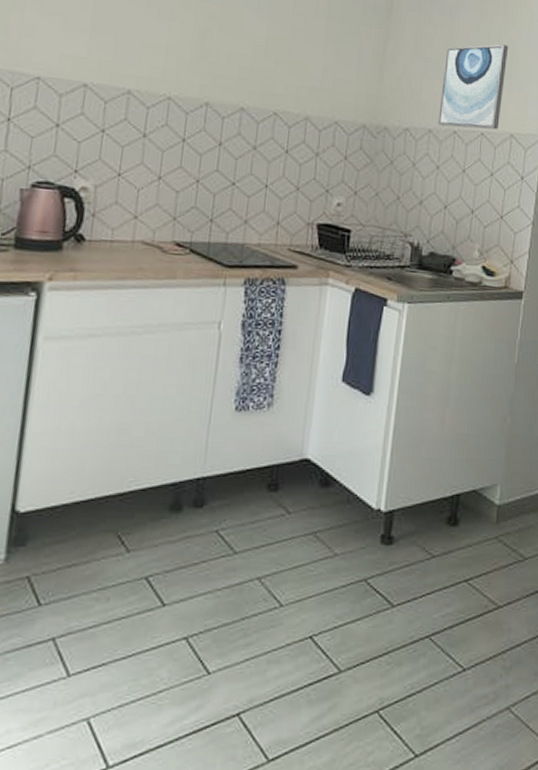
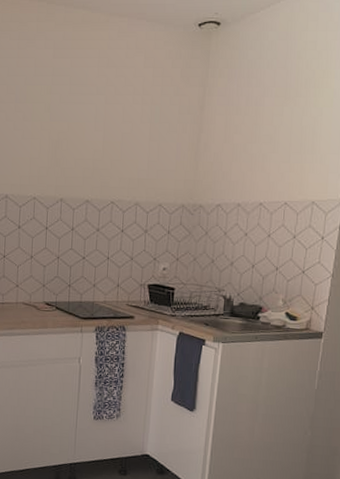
wall art: present [438,44,509,130] -> none [246,123,311,200]

